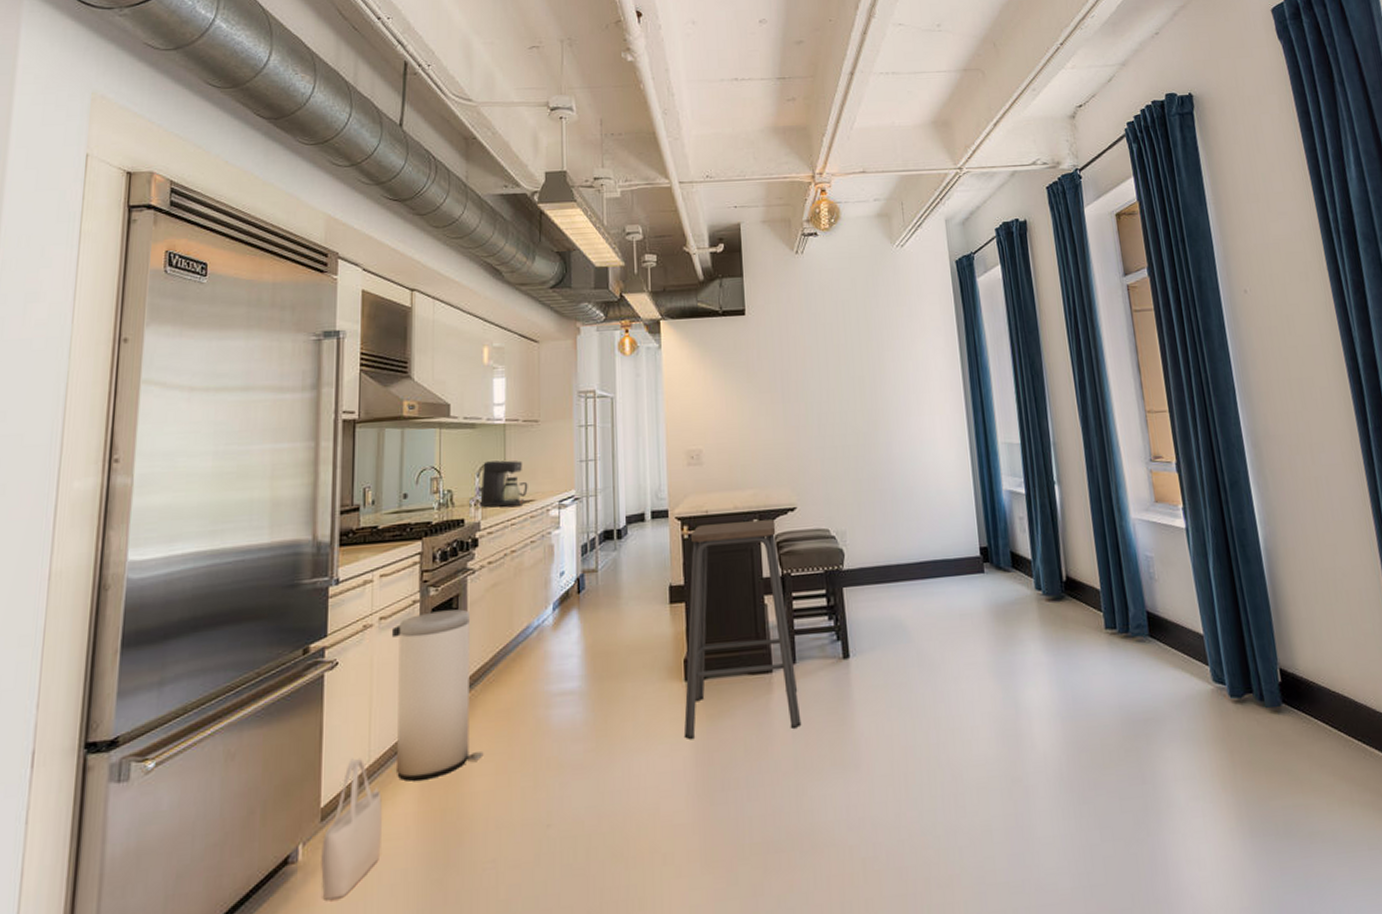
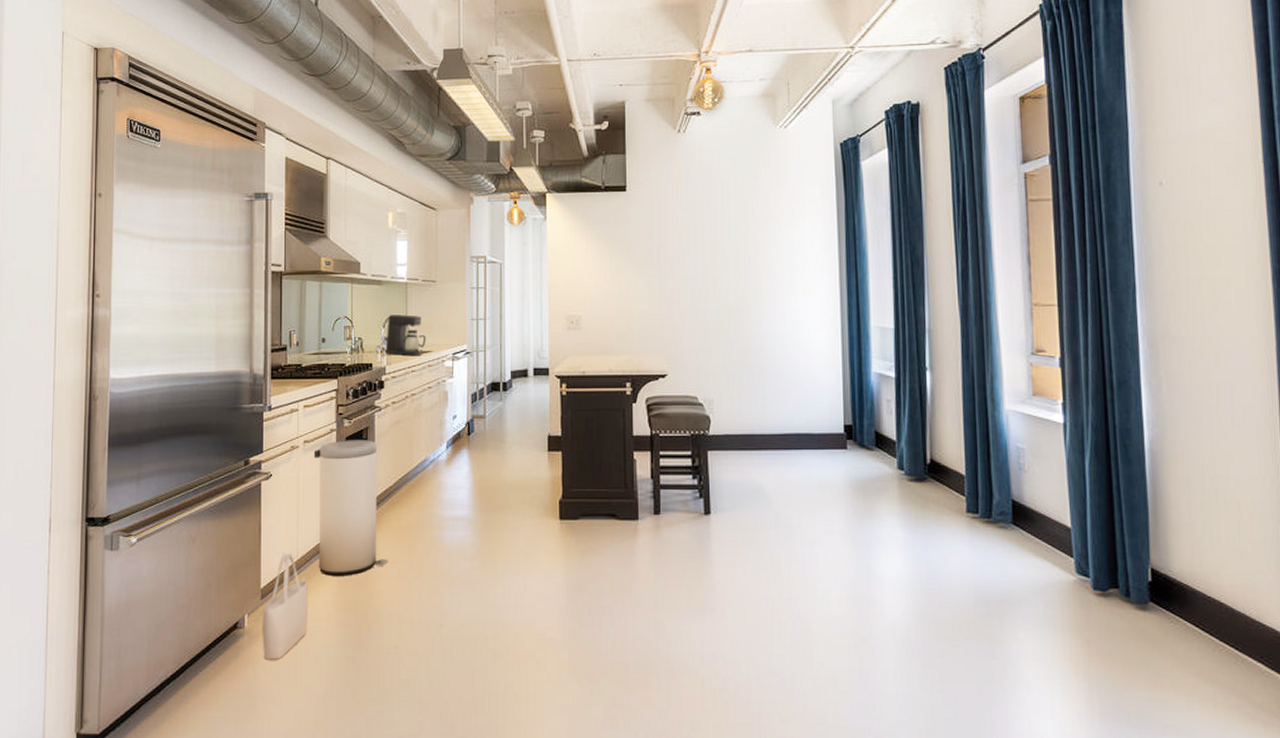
bar stool: present [683,519,802,739] -> none [557,384,663,570]

